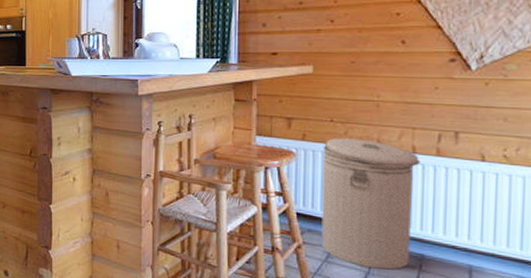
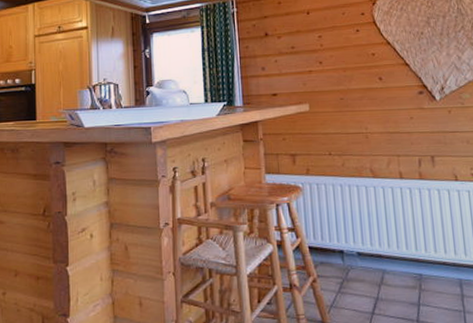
can: present [321,138,421,270] -> none [325,169,411,294]

